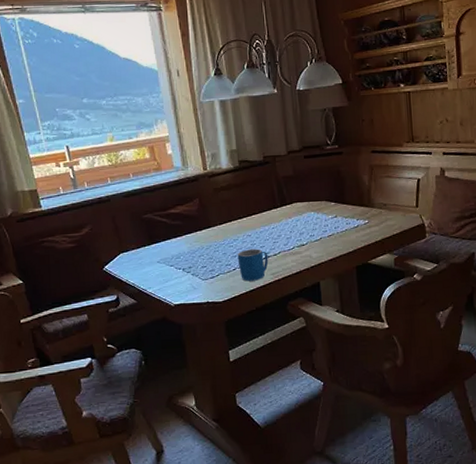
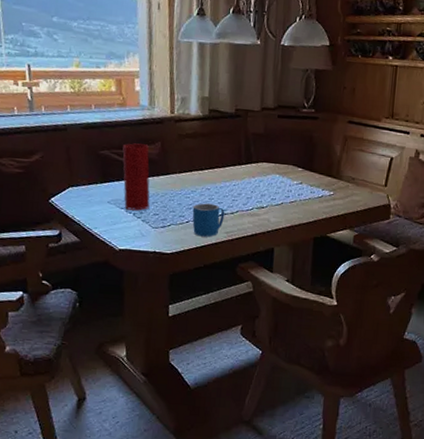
vase: none [164,203,197,266] -> present [122,143,150,211]

